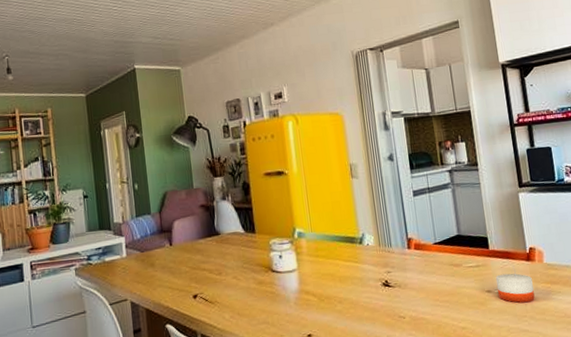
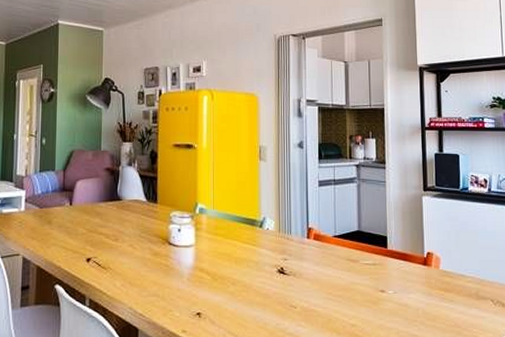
candle: present [495,271,535,303] -> none [390,274,427,307]

